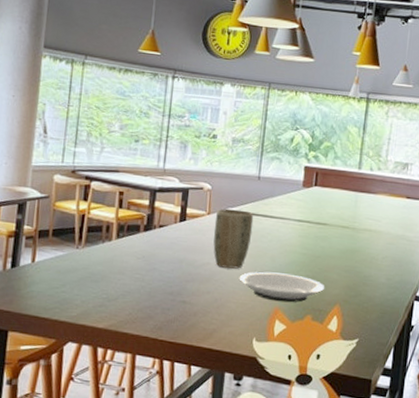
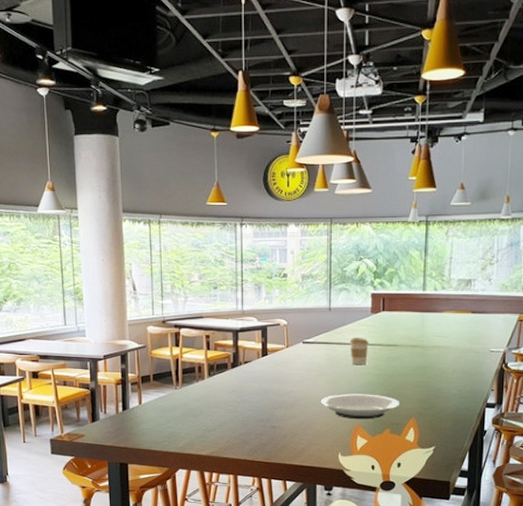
plant pot: present [213,208,254,269] -> none [293,340,329,394]
coffee cup: none [276,210,298,242] -> present [349,337,369,365]

